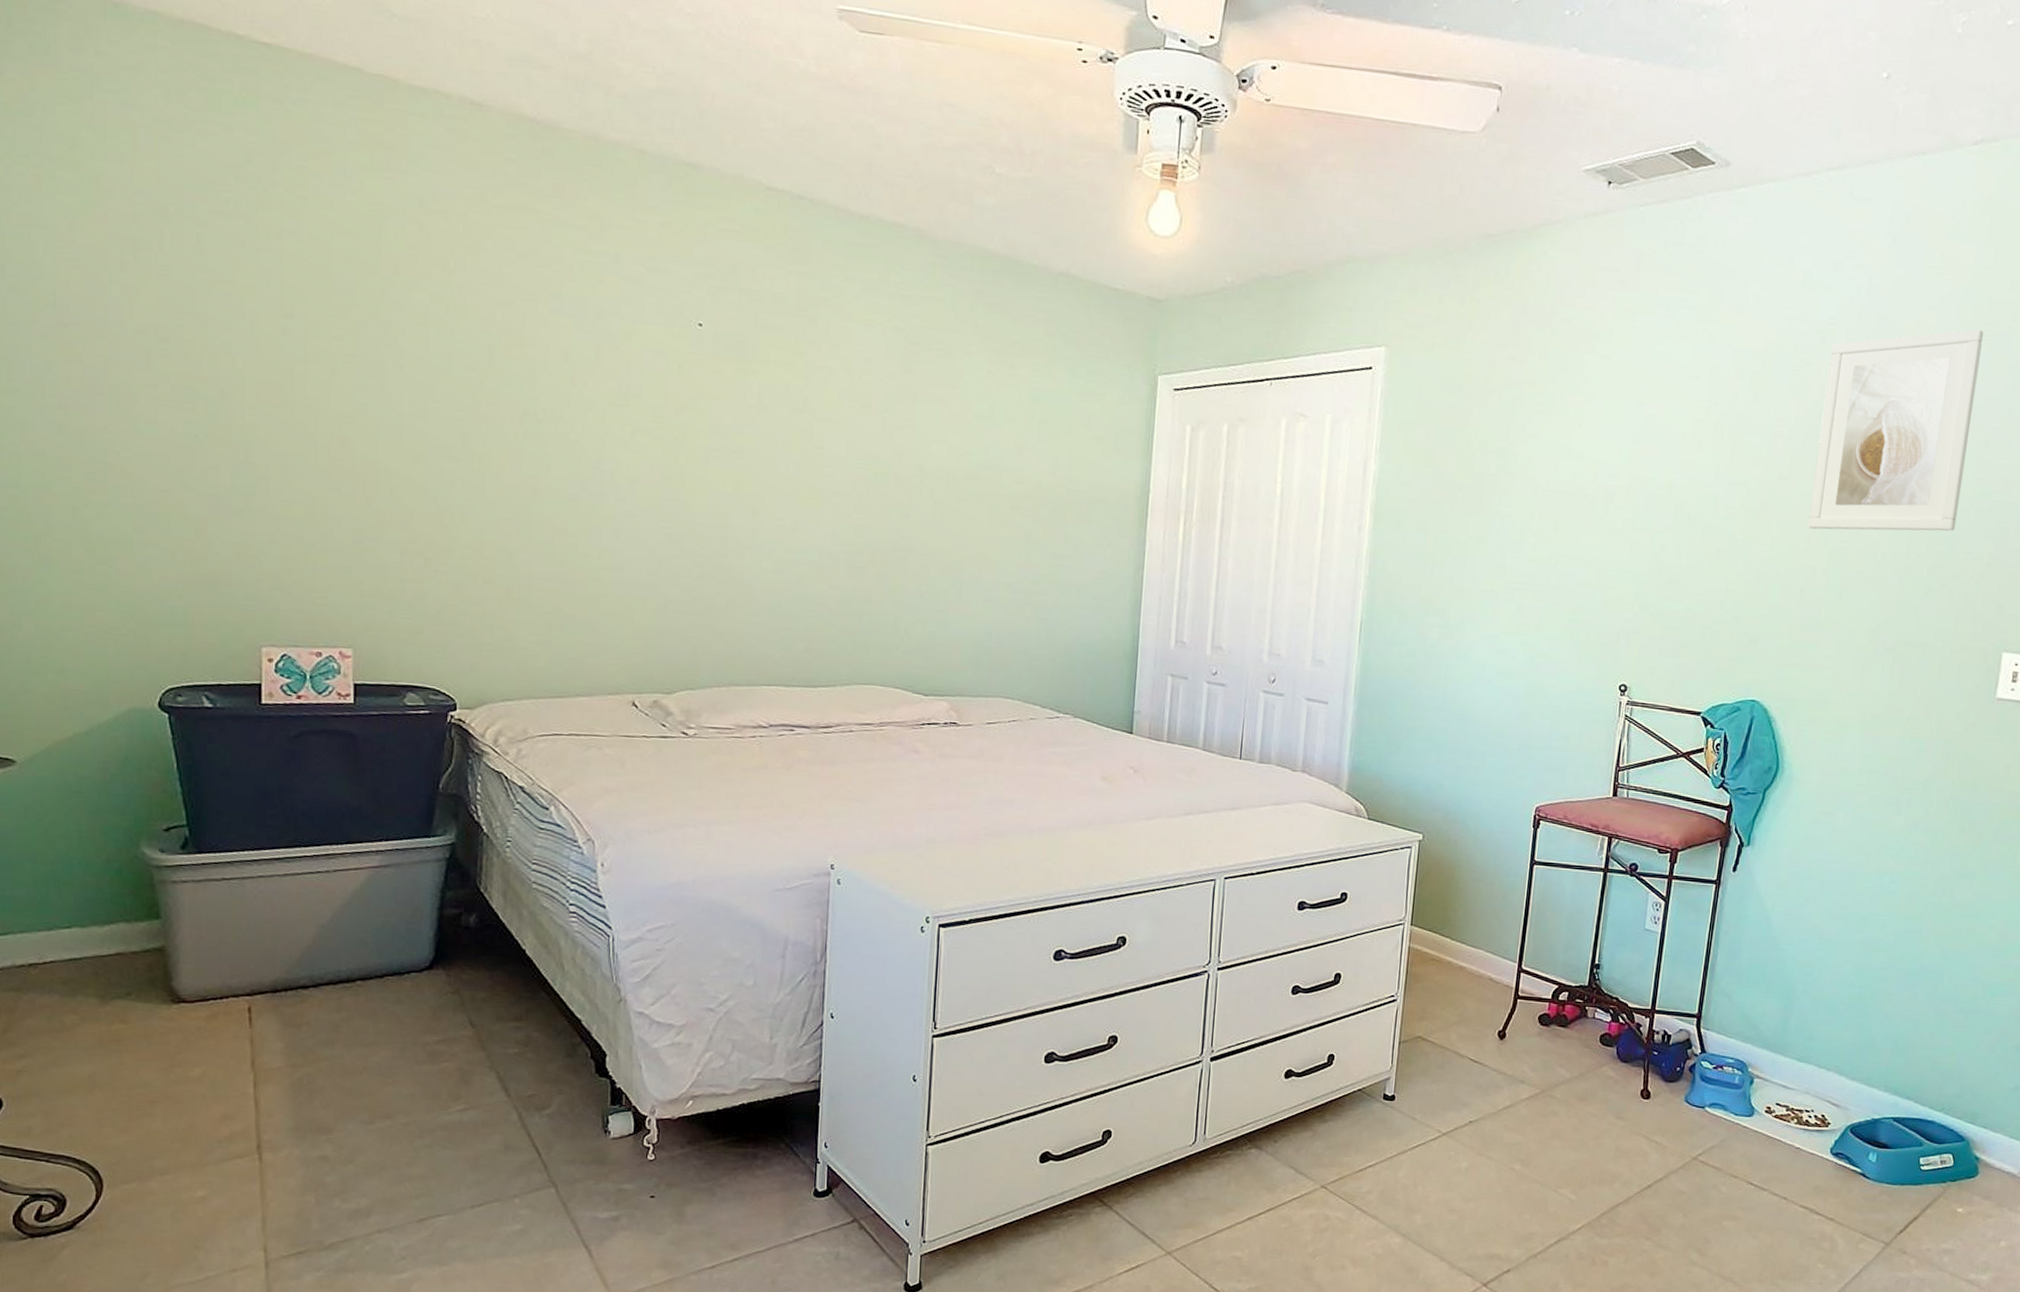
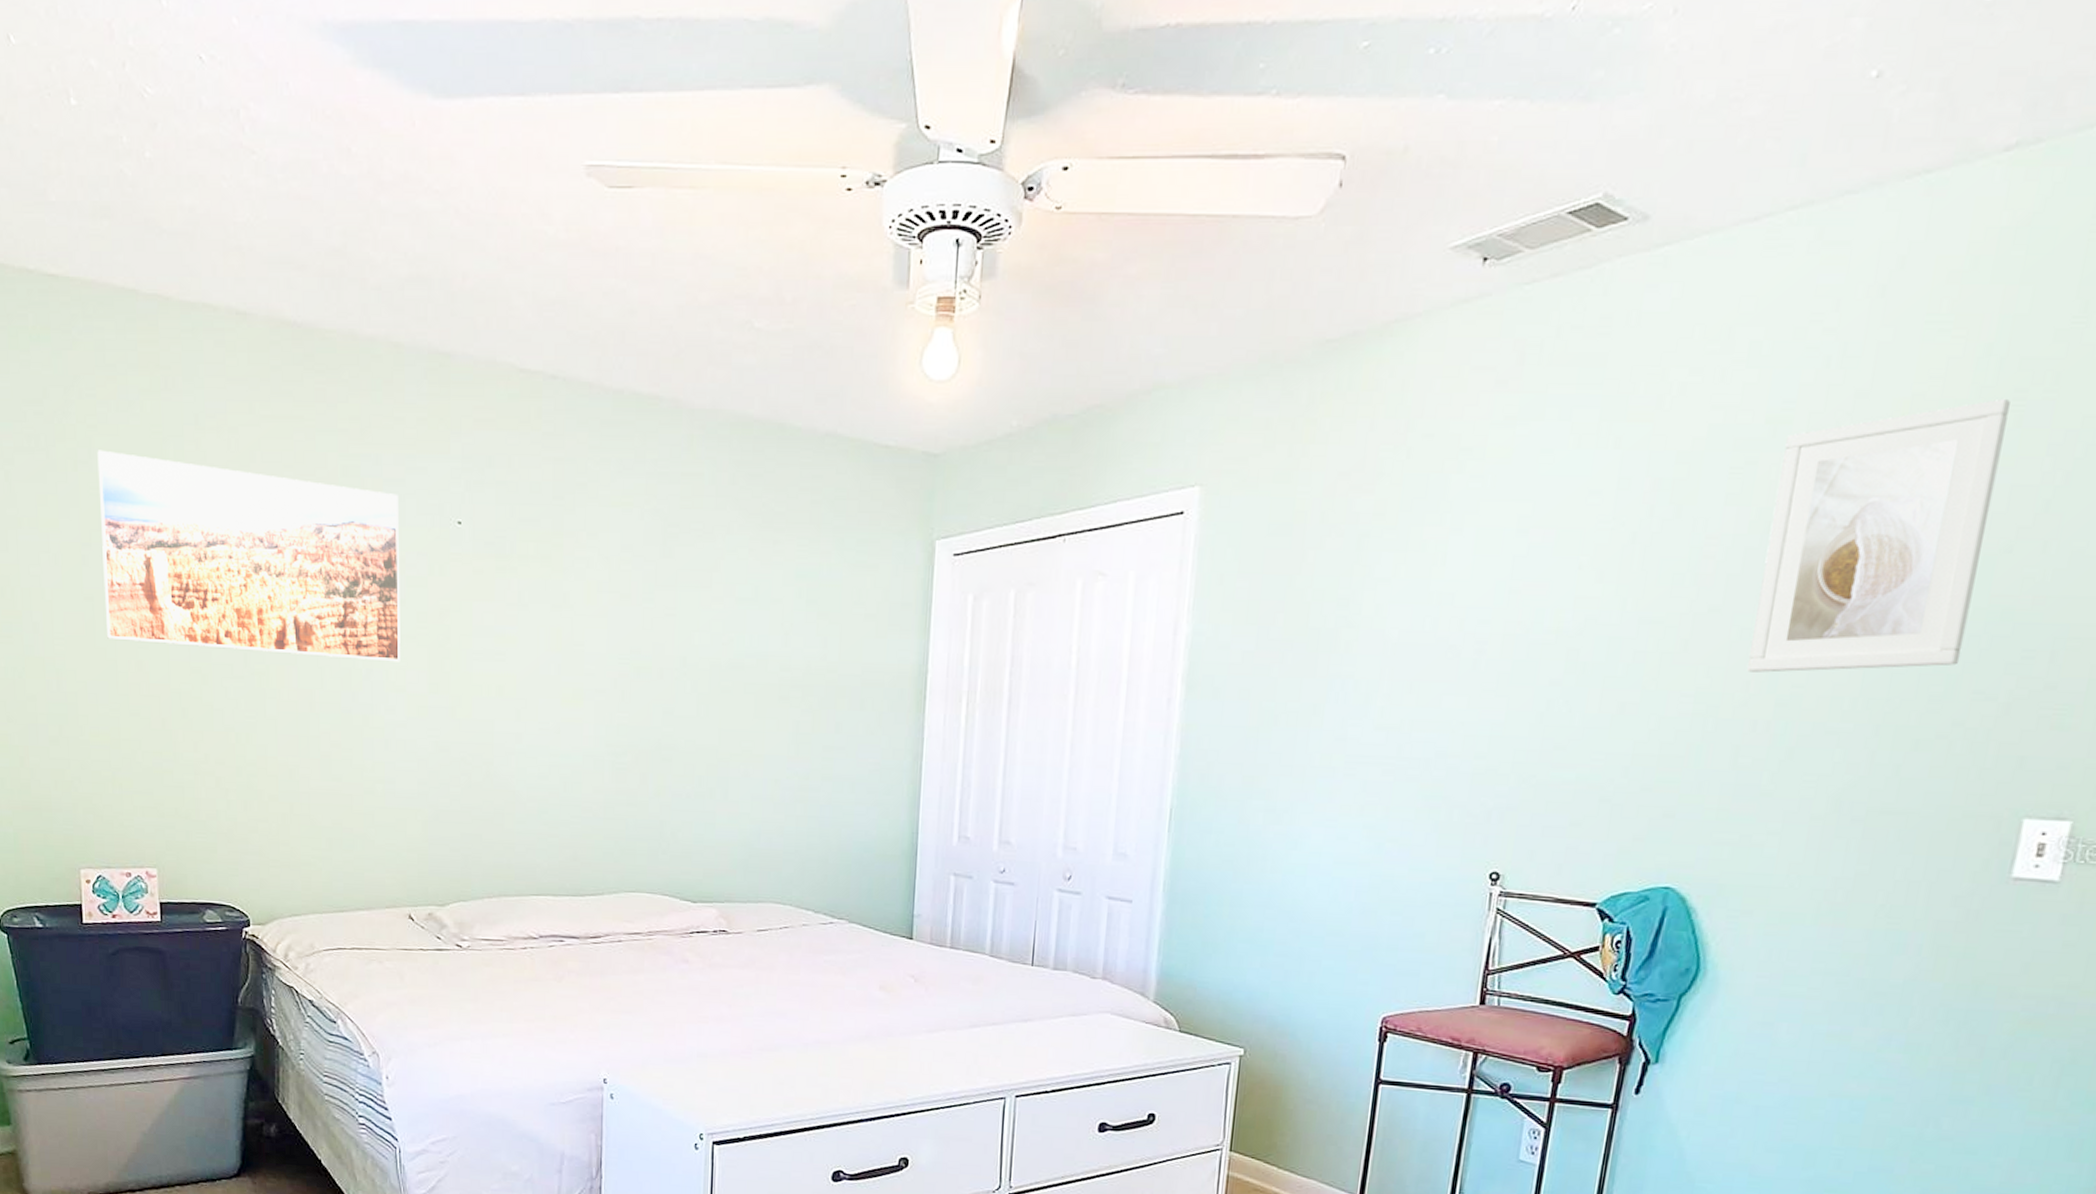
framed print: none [306,221,637,454] -> present [97,450,400,662]

